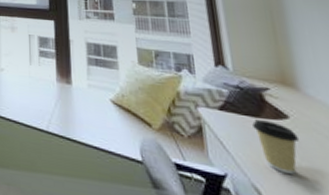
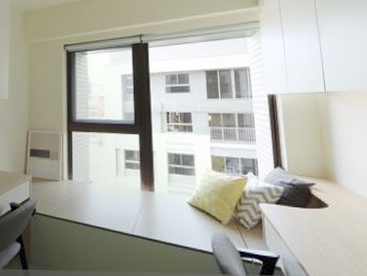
coffee cup: present [252,120,300,175] -> none [301,210,335,252]

